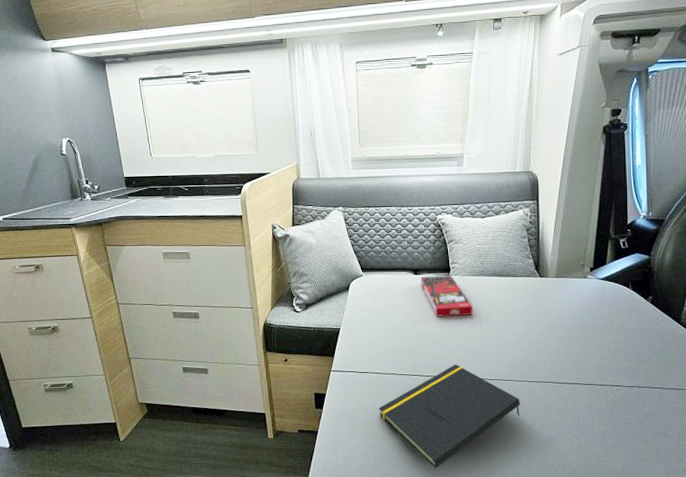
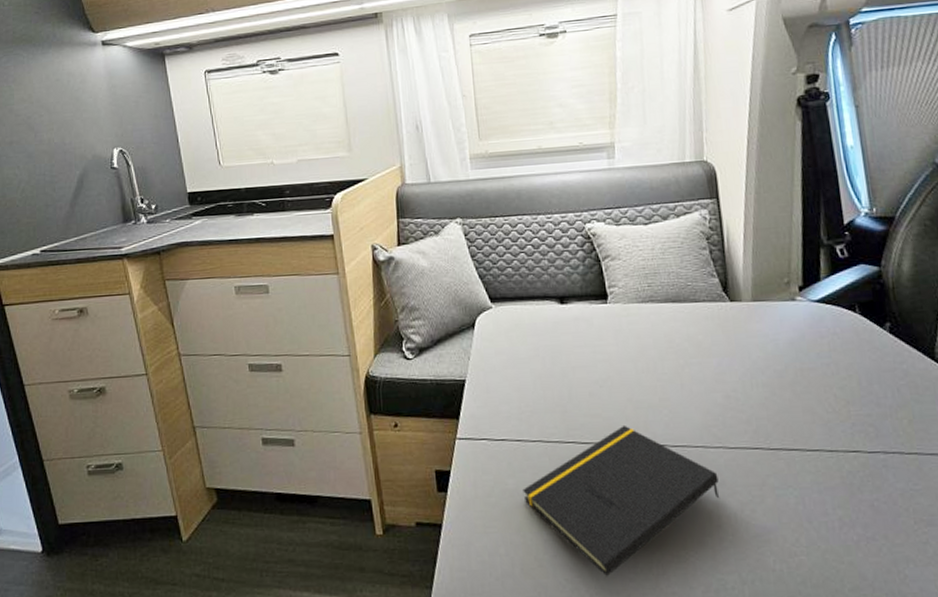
snack box: present [420,275,474,317] -> none [568,302,643,361]

